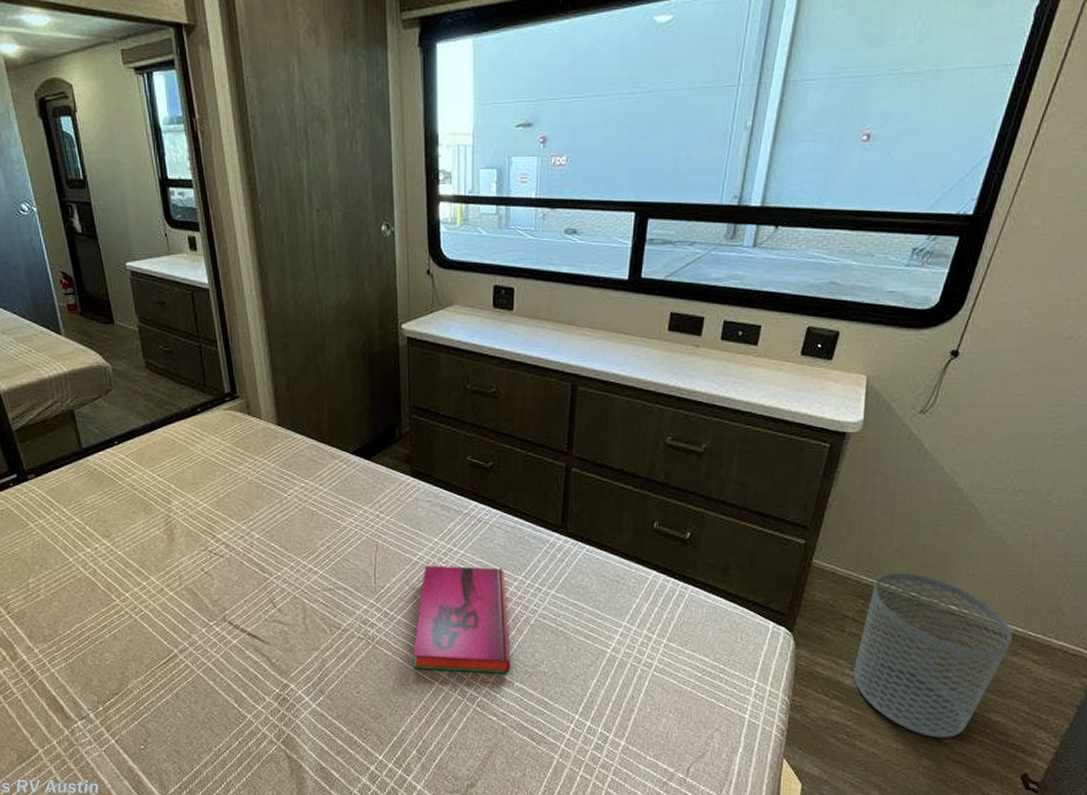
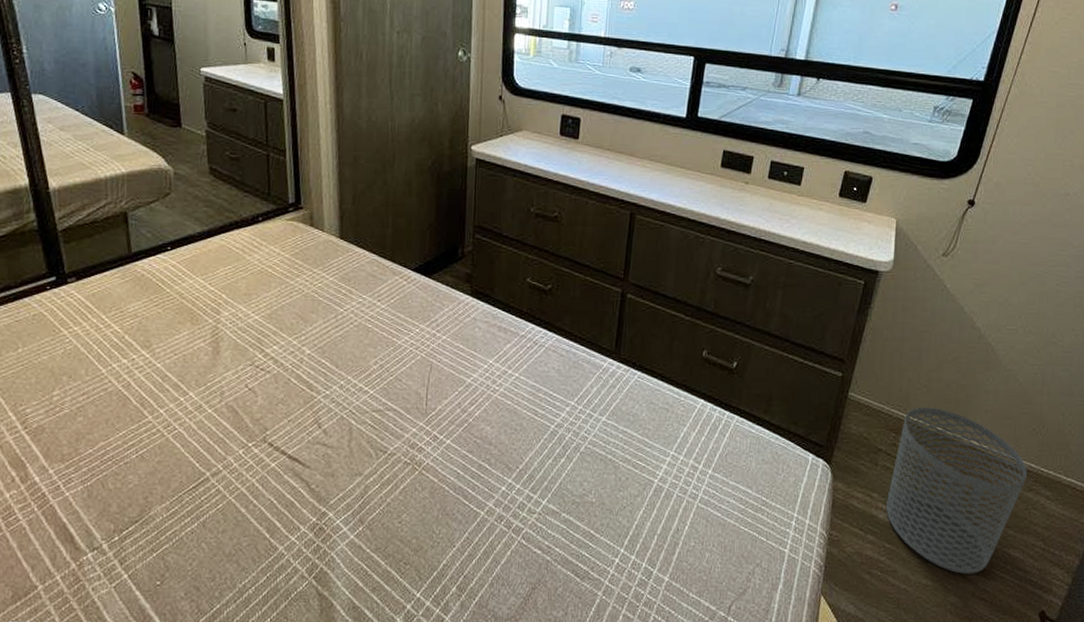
hardback book: present [413,565,511,674] -> none [459,387,559,504]

